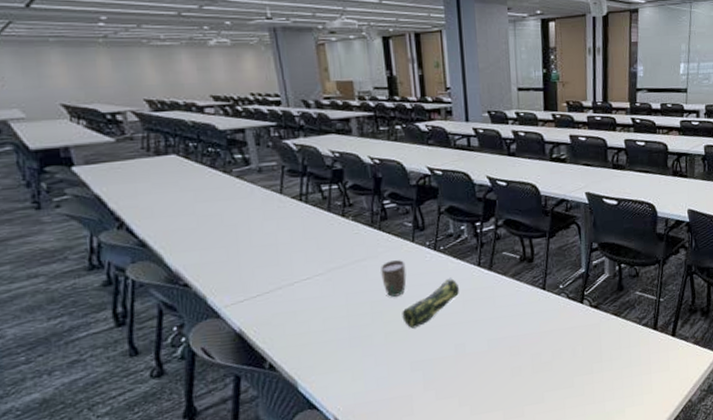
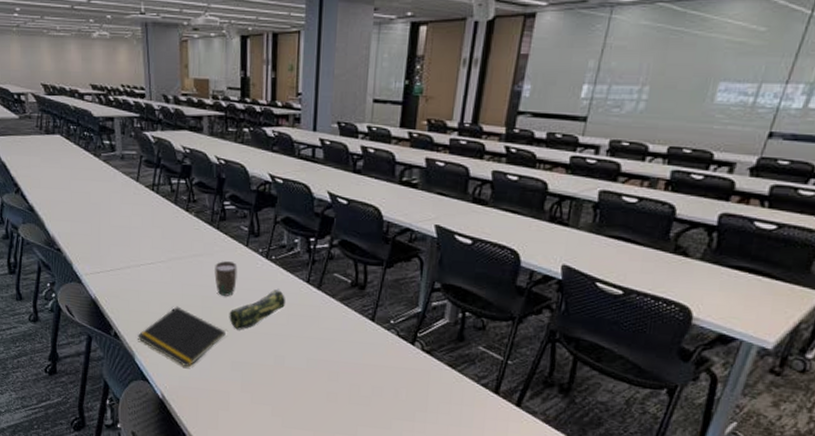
notepad: none [299,318,401,382] -> present [138,306,226,368]

